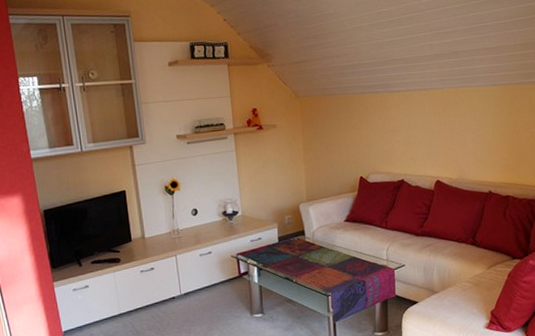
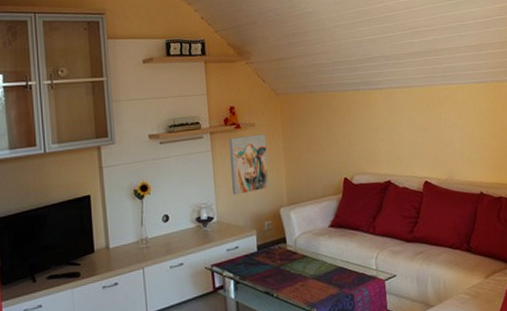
wall art: none [252,134,290,192] -> present [229,133,269,196]

